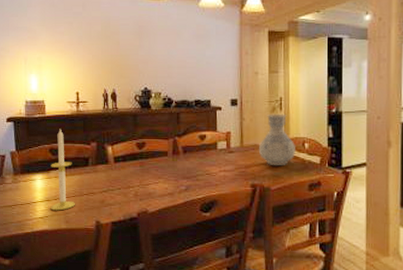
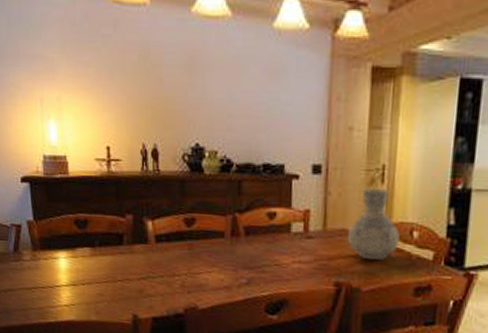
candle: present [50,129,75,211] -> none [76,194,107,299]

